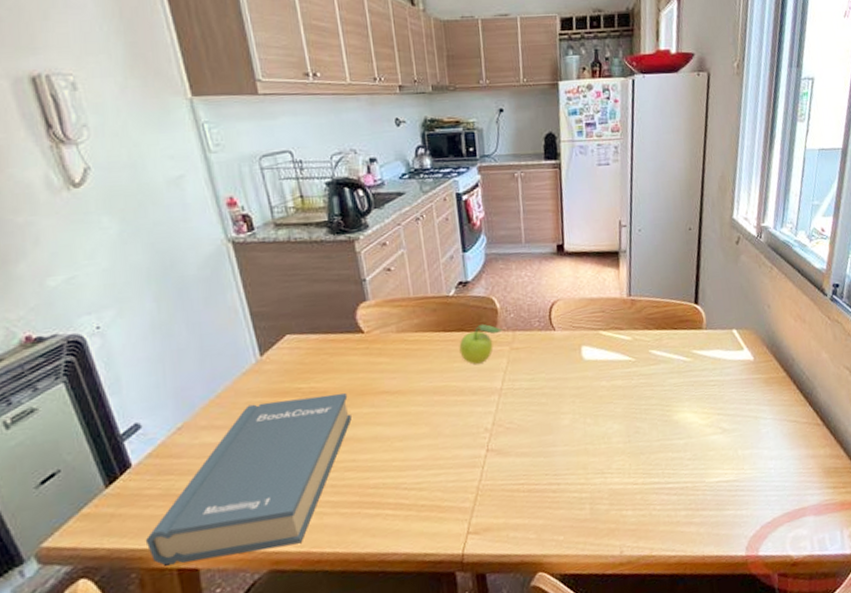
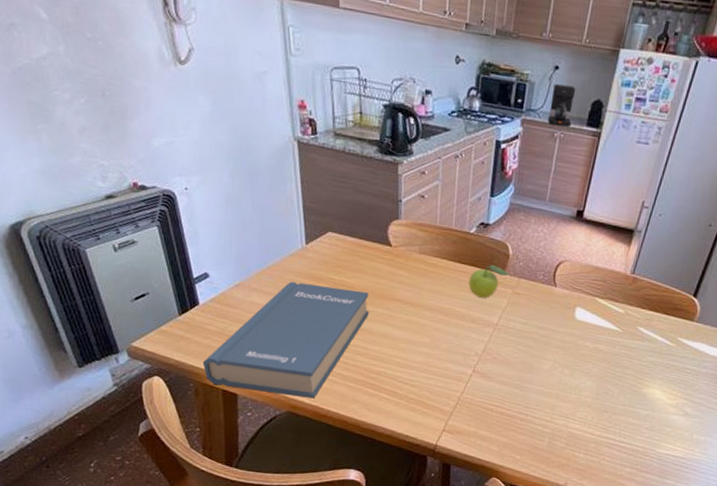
coffee maker: none [502,125,530,165] -> present [548,84,576,127]

